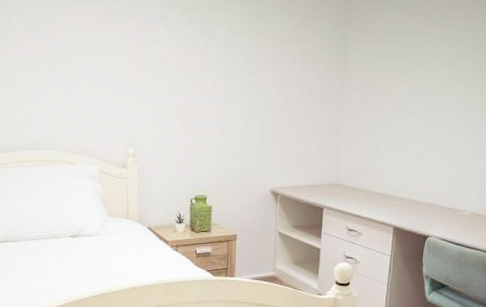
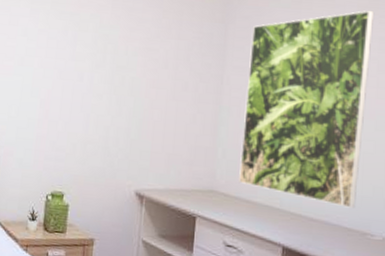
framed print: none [359,11,474,190] -> present [239,10,374,209]

